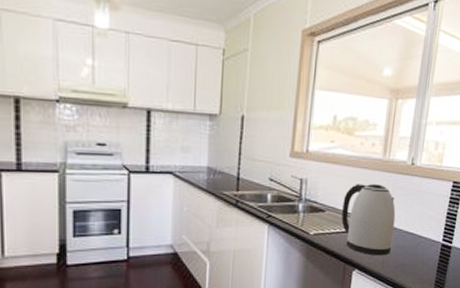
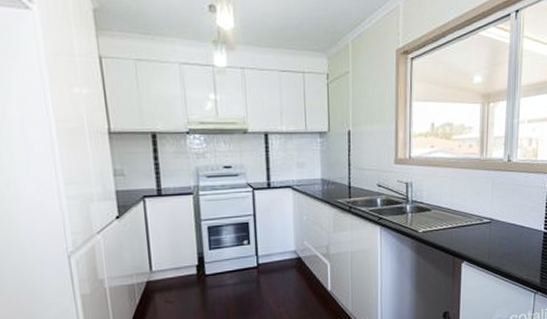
kettle: present [341,184,396,256] -> none [447,182,497,248]

